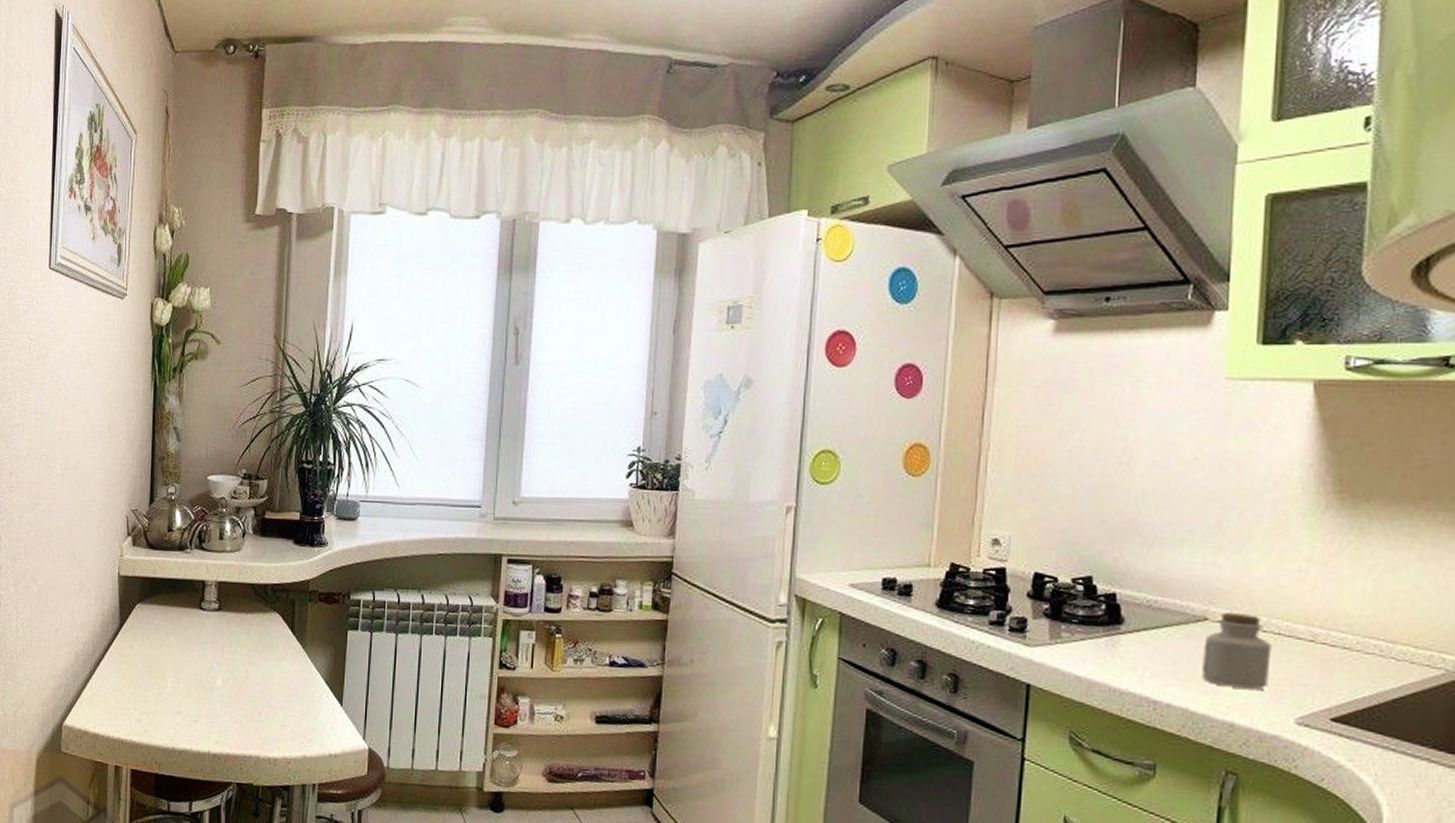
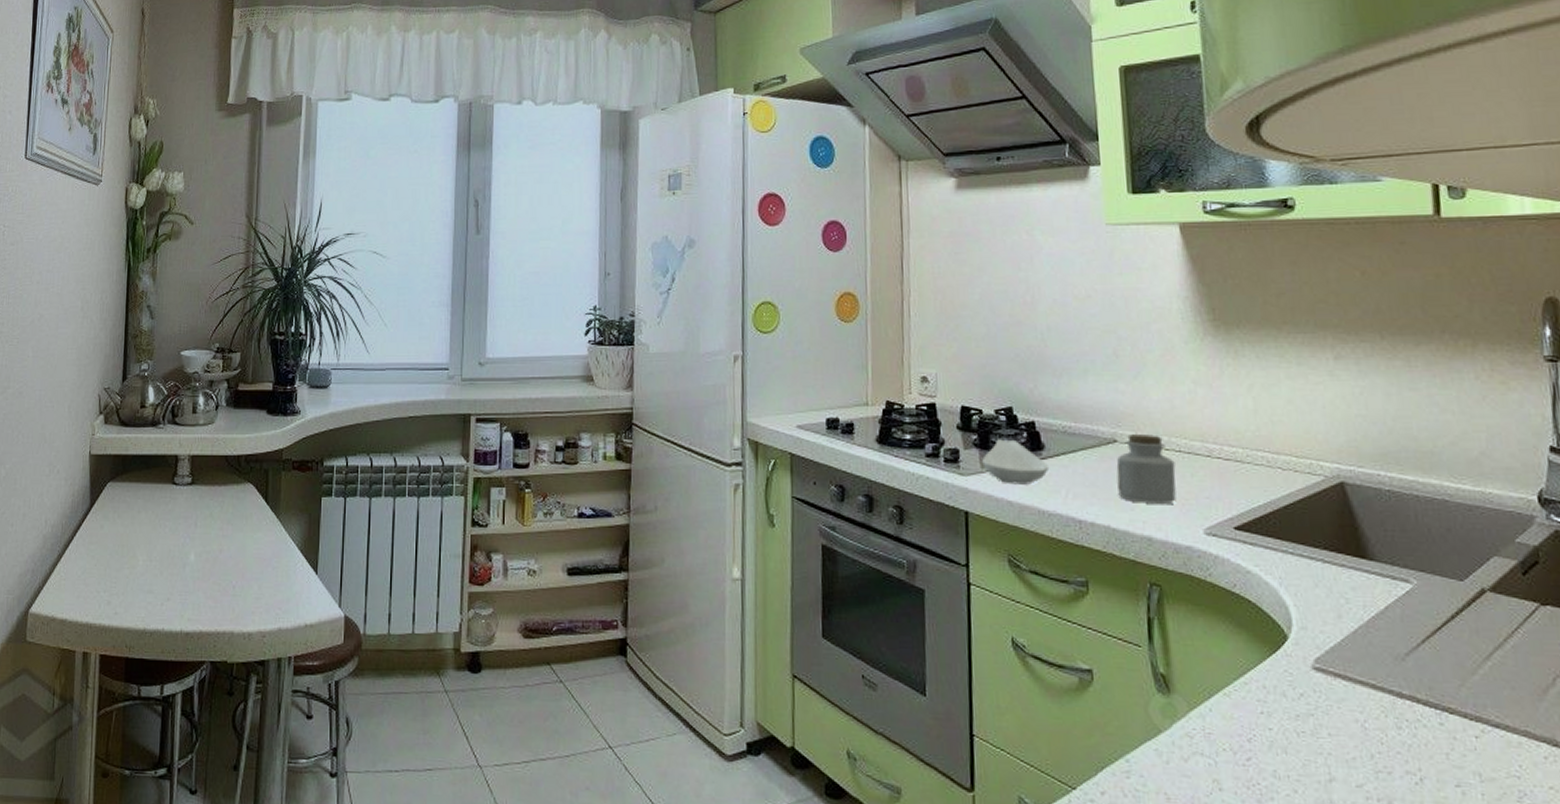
spoon rest: none [1052,610,1127,660] -> present [982,439,1050,485]

